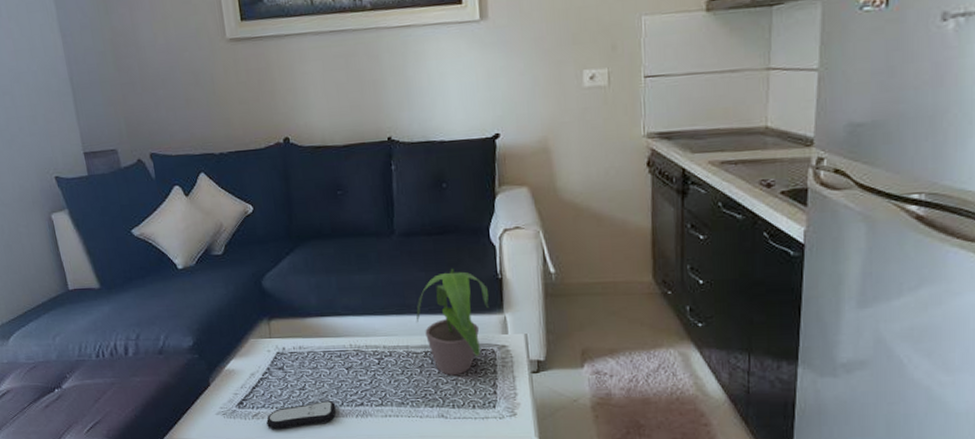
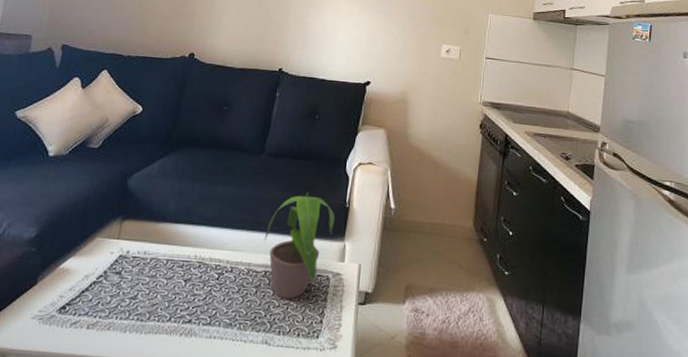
remote control: present [266,400,336,430] -> none [83,313,163,343]

